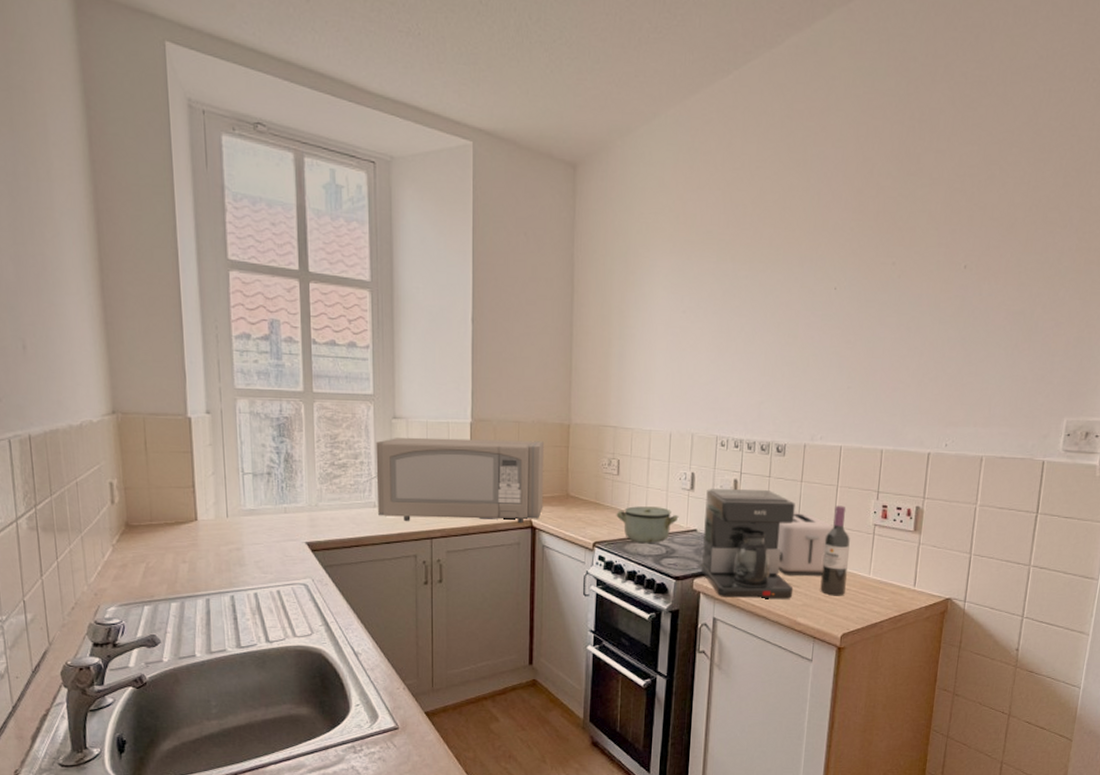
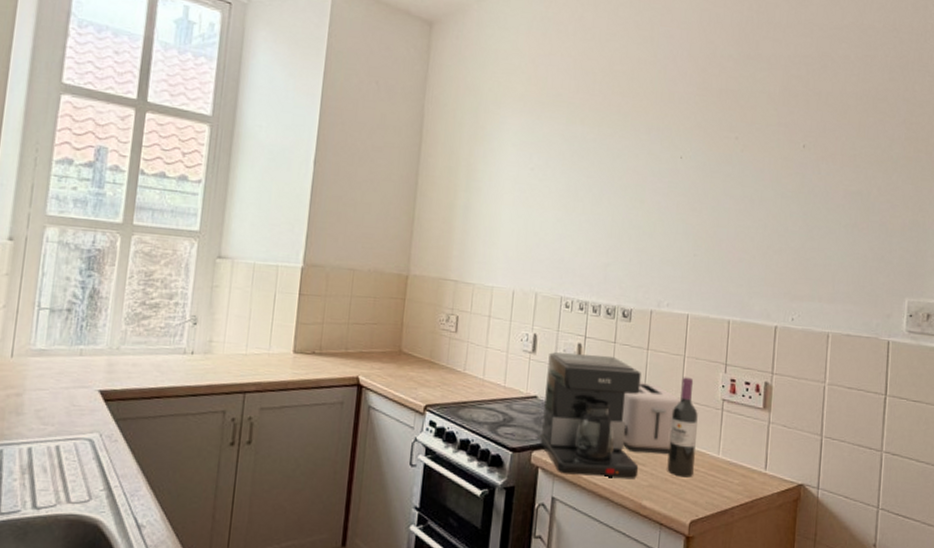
microwave: present [376,437,545,524] -> none [187,278,380,381]
cooking pot: present [616,506,679,543] -> none [451,367,519,409]

